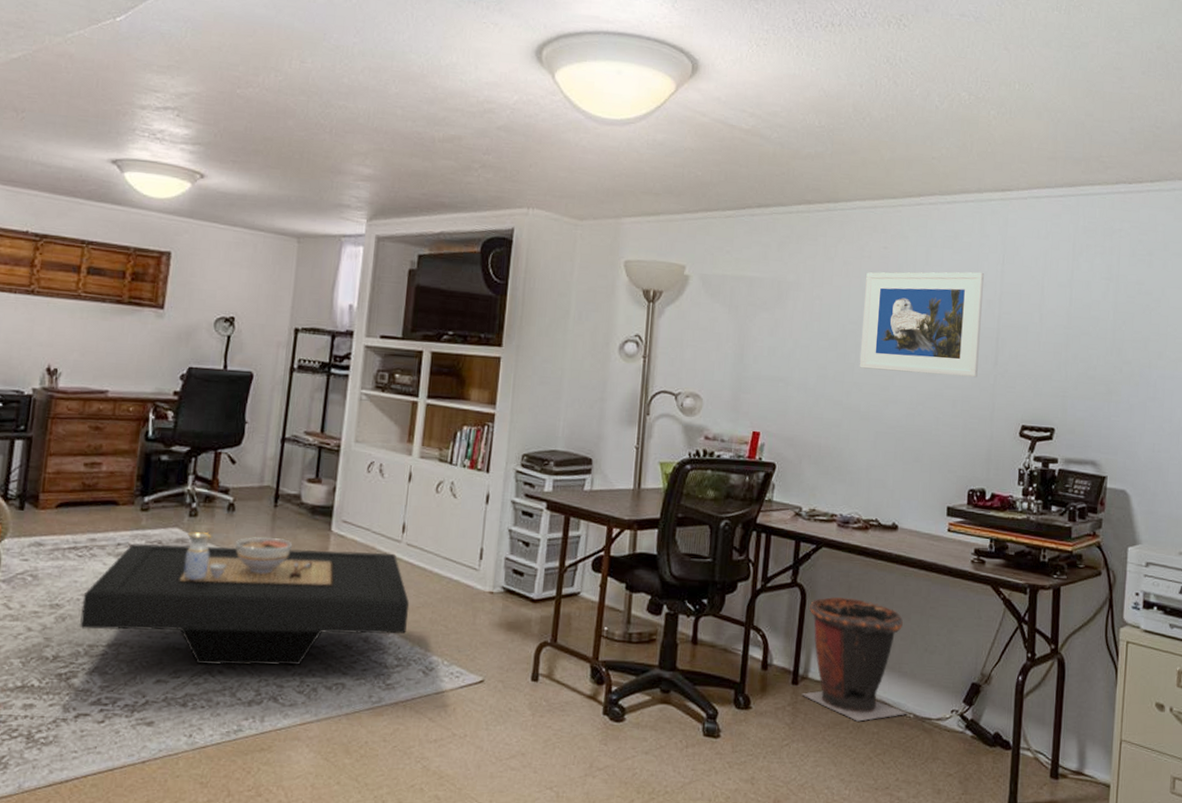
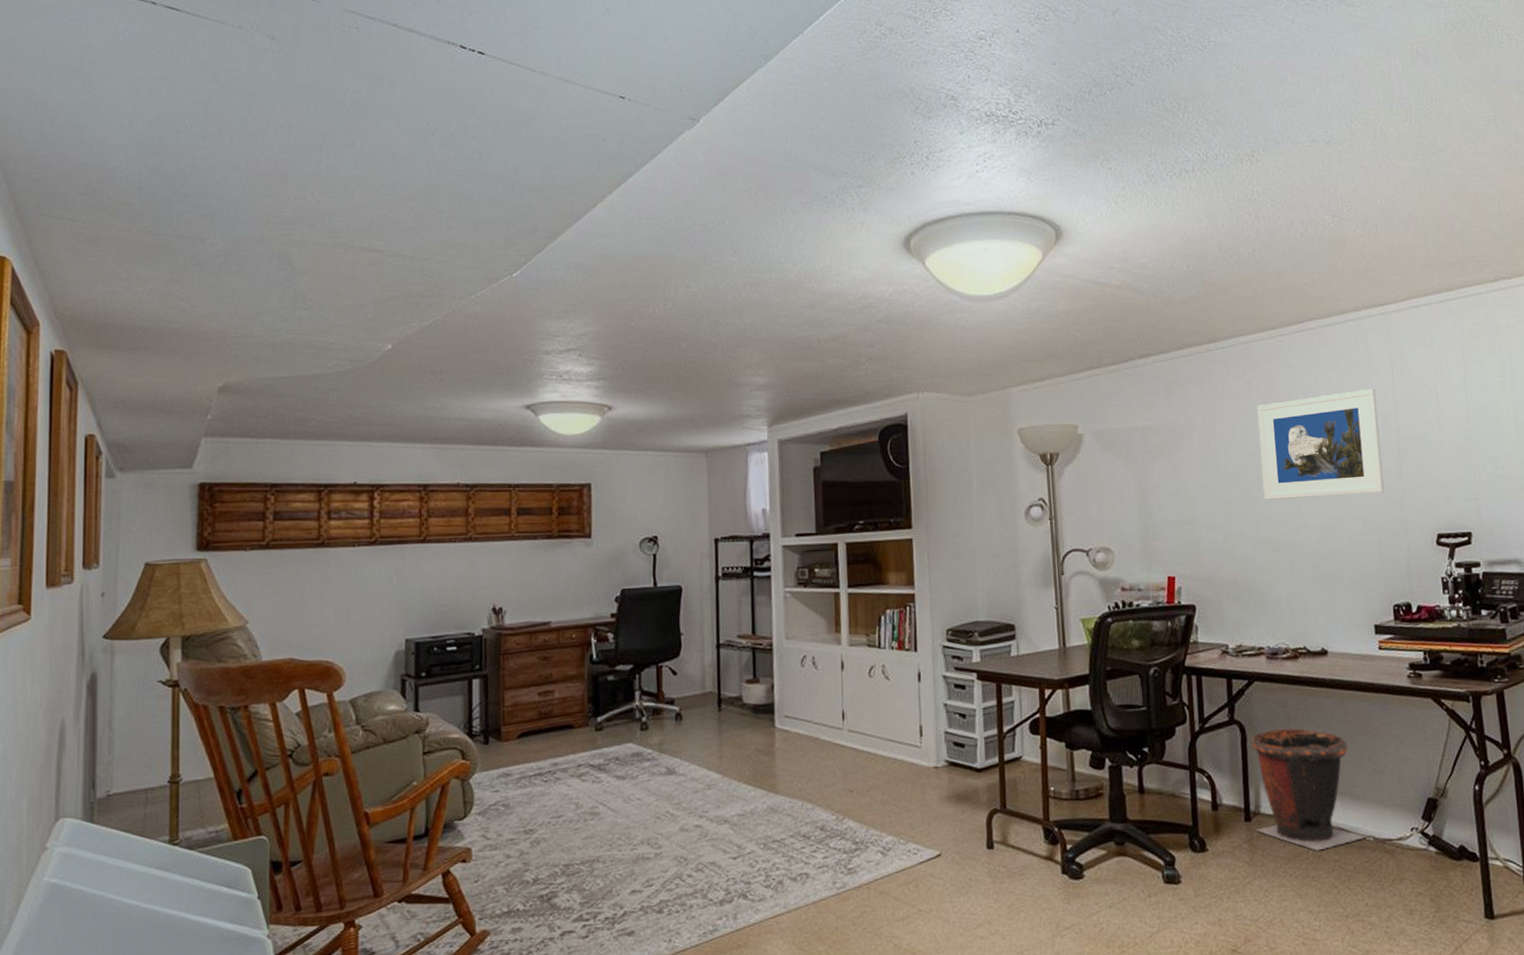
coffee table: present [79,531,410,666] -> none [553,740,860,872]

